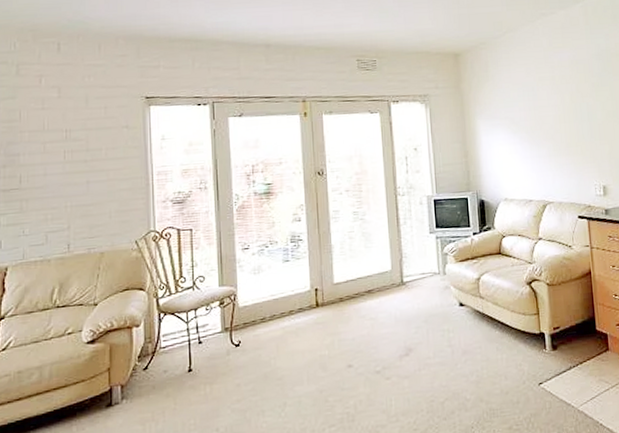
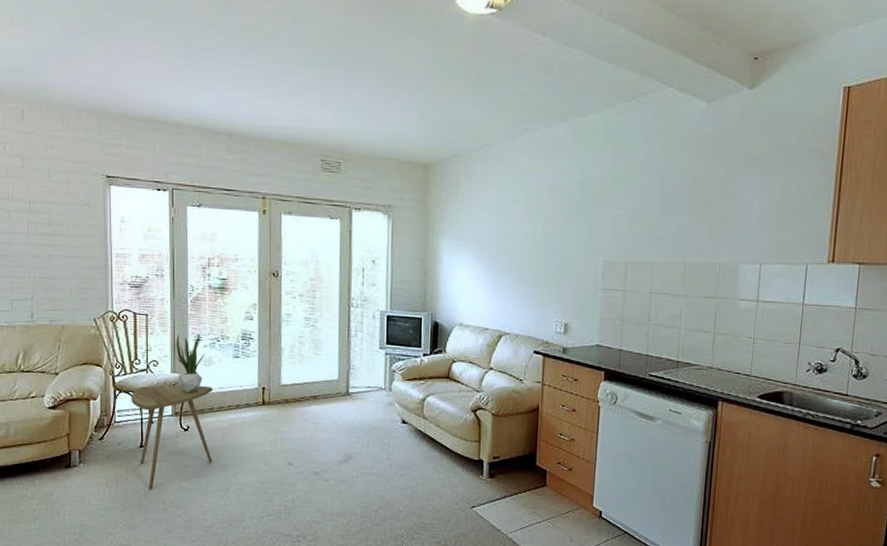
side table: none [177,295,268,418] -> present [131,384,213,490]
potted plant: none [223,241,254,306] -> present [176,333,206,394]

